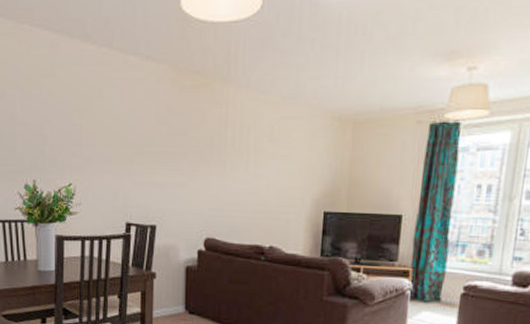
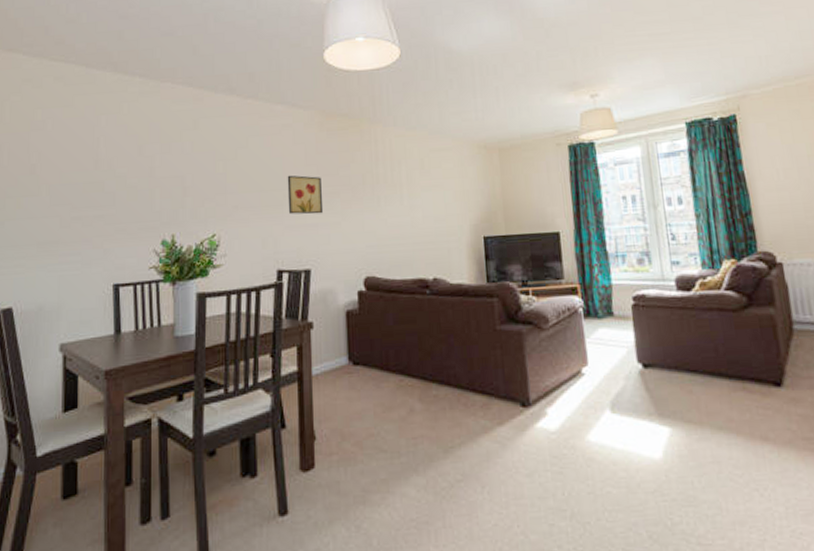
wall art: none [138,131,171,174] -> present [287,175,324,215]

